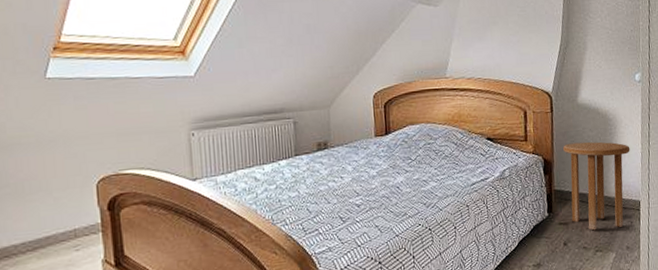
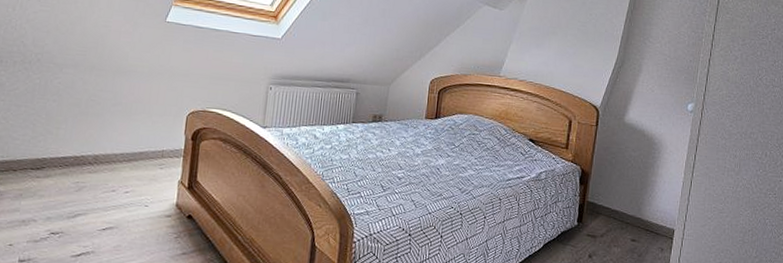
side table: present [563,141,630,231] -> none [600,159,672,252]

